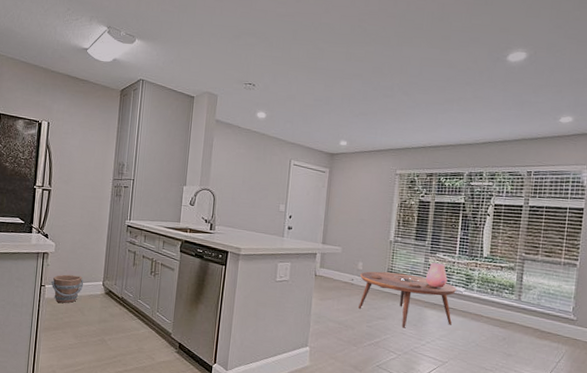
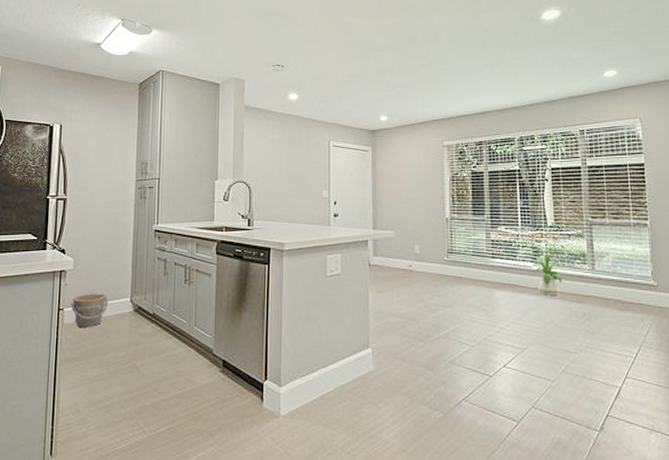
coffee table: present [358,271,457,328] -> none [419,253,525,315]
vessel: present [426,263,448,288] -> none [490,238,513,265]
house plant: none [463,284,497,319] -> present [532,256,568,295]

